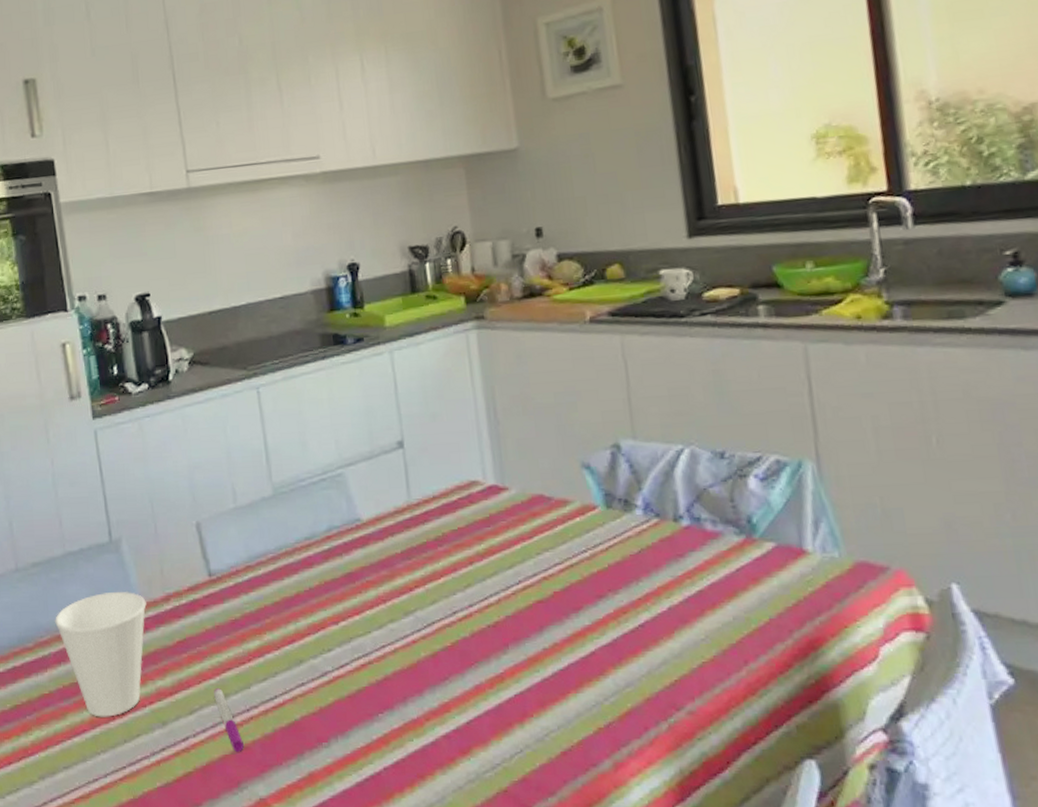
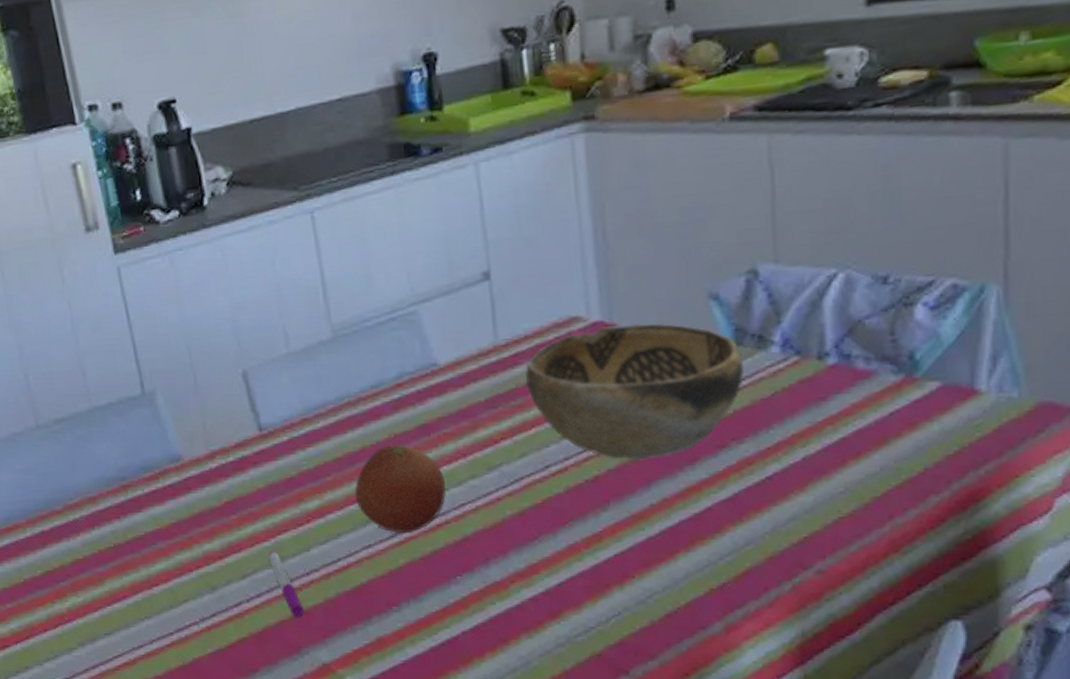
cup: present [54,592,147,717] -> none [83,449,188,583]
fruit: none [290,590,369,674] -> present [355,444,447,534]
decorative bowl: none [434,487,615,608] -> present [525,323,745,460]

